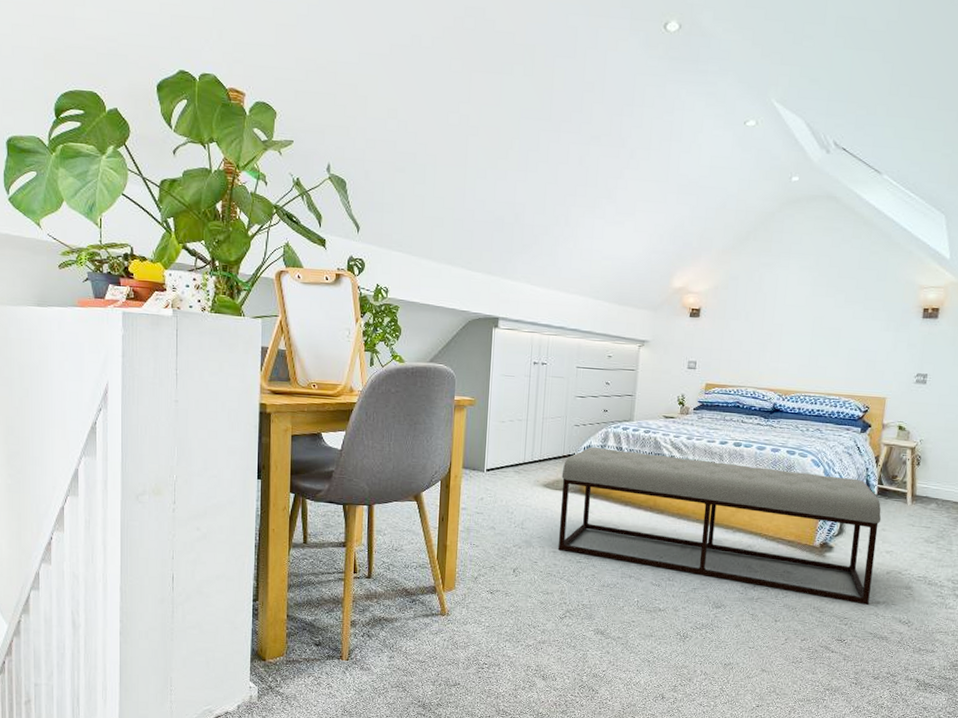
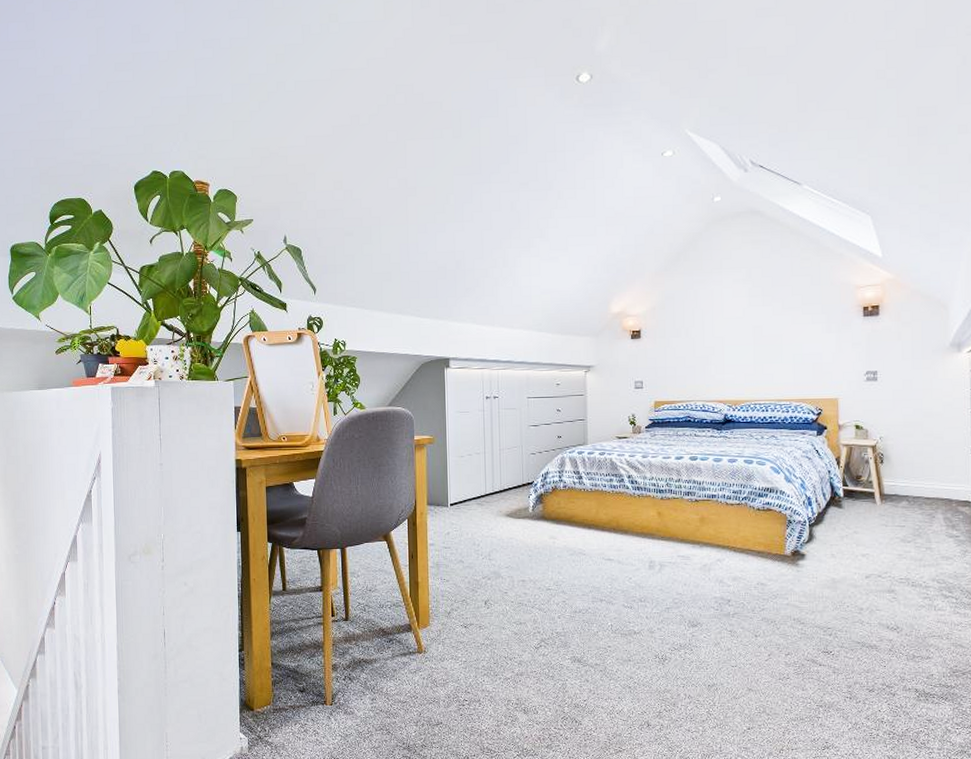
bench: present [557,446,882,606] -> none [523,473,852,613]

